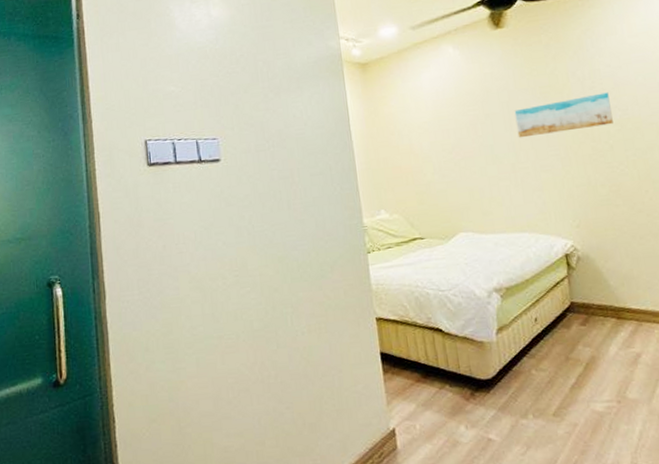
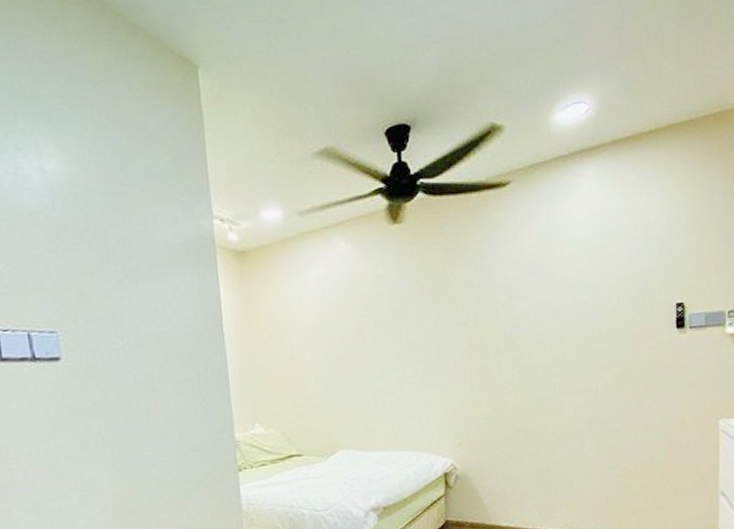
wall art: present [514,92,613,138] -> none [406,305,503,350]

